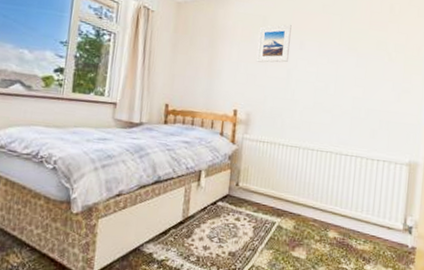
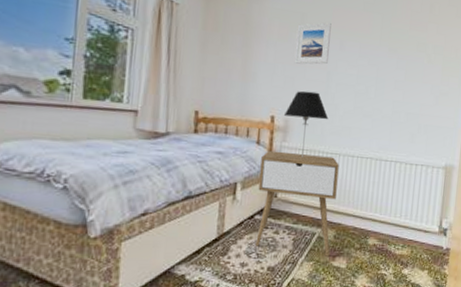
nightstand: none [218,141,299,246] -> present [255,150,339,257]
table lamp: none [245,87,289,149] -> present [283,90,329,157]

